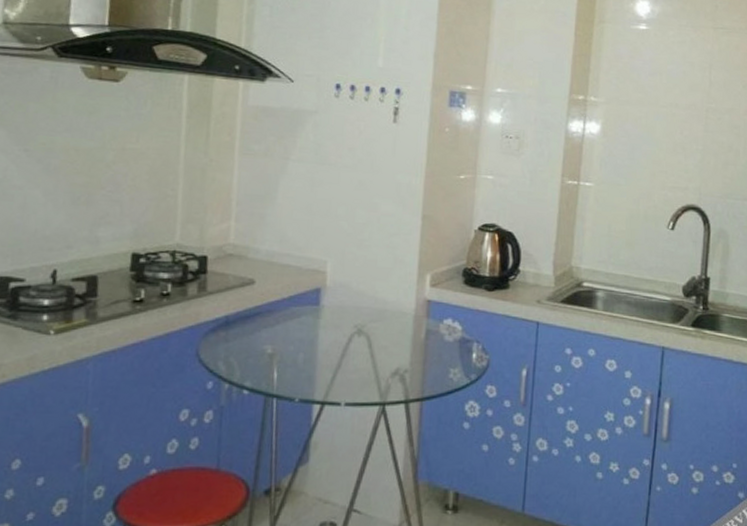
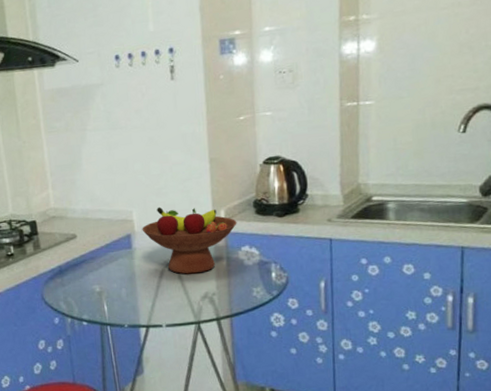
fruit bowl: none [335,260,443,345] -> present [142,206,237,274]

